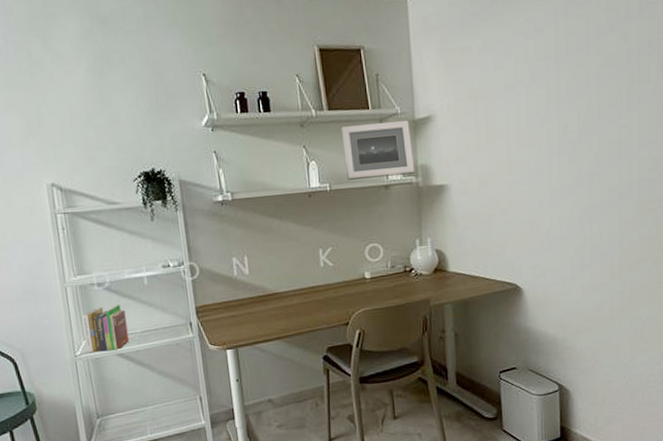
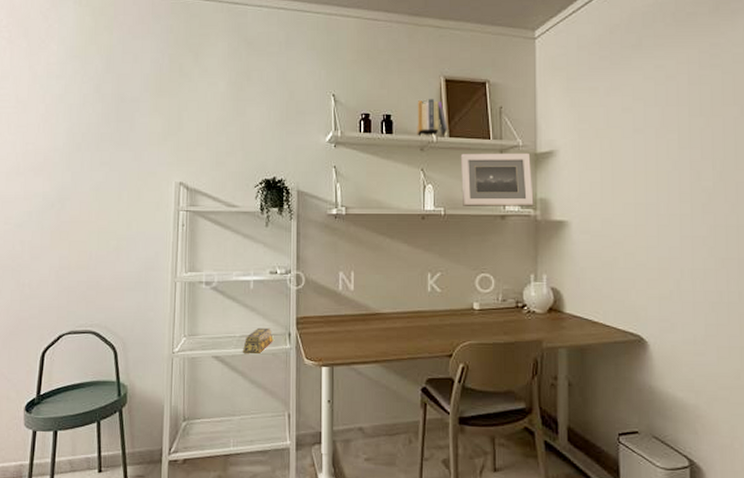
books: present [81,305,129,353] -> none [184,306,227,352]
decorative box: none [146,320,176,347] -> present [243,327,274,353]
books: none [292,71,327,112] -> present [417,99,448,136]

